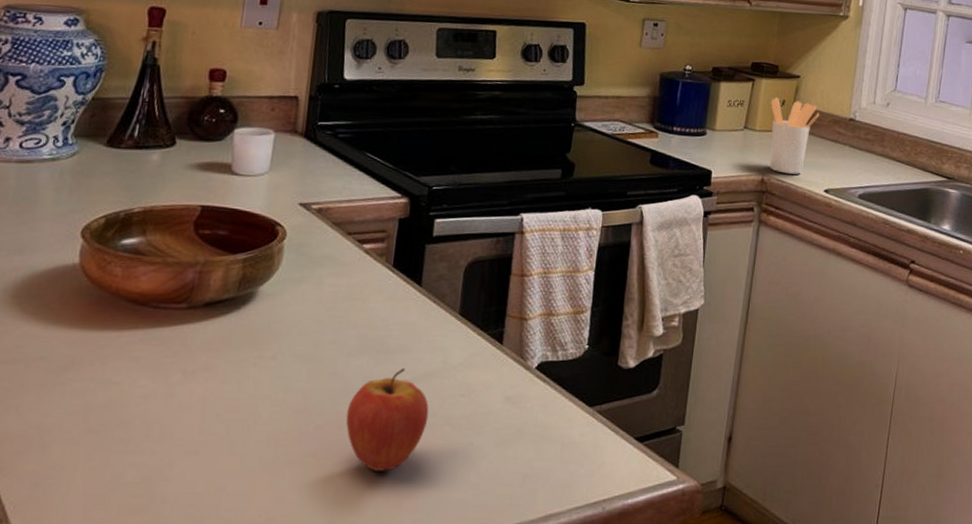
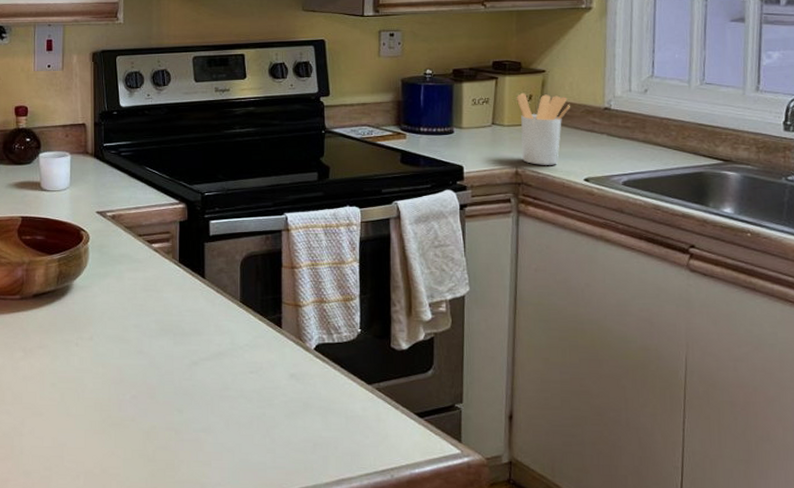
fruit: present [346,368,429,471] -> none [155,348,224,435]

